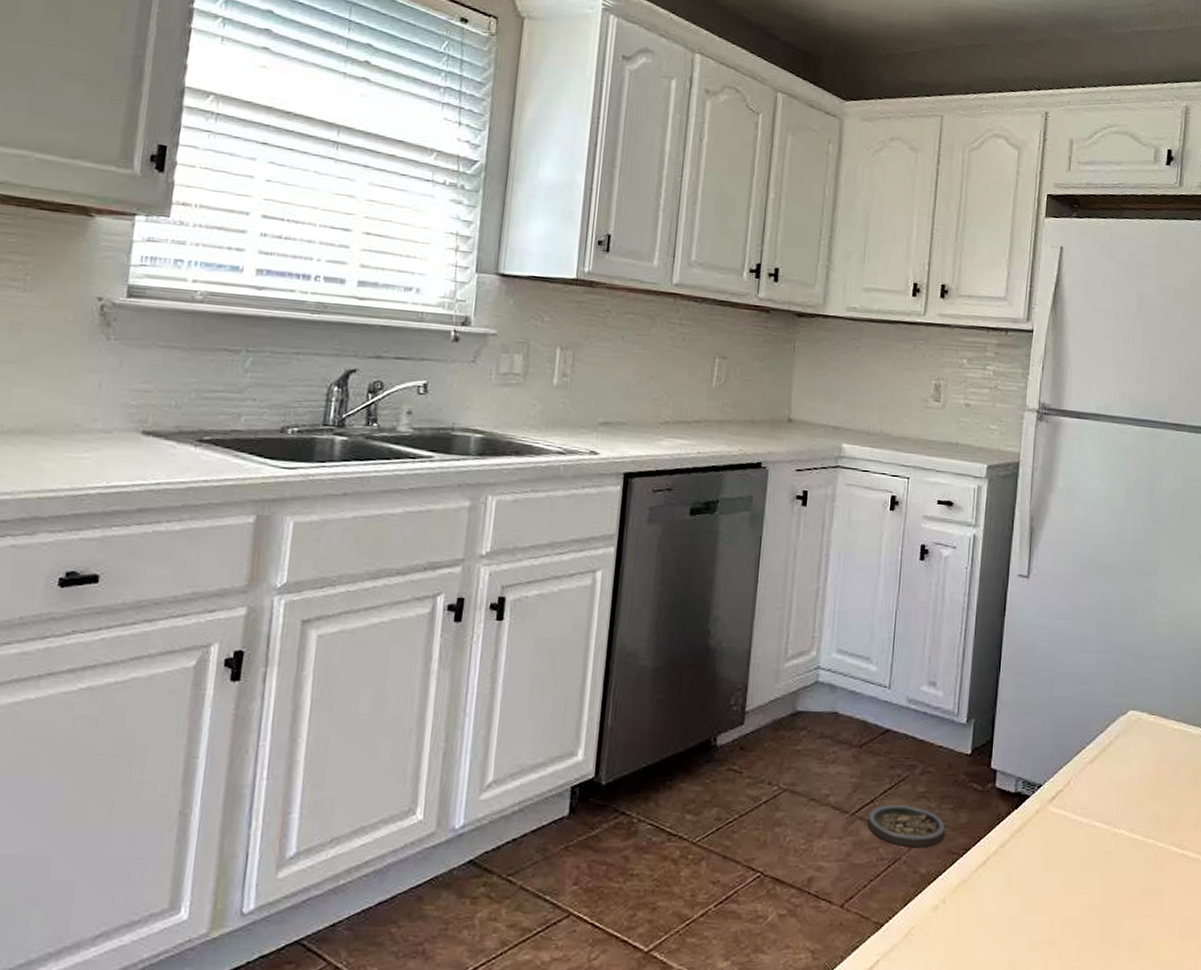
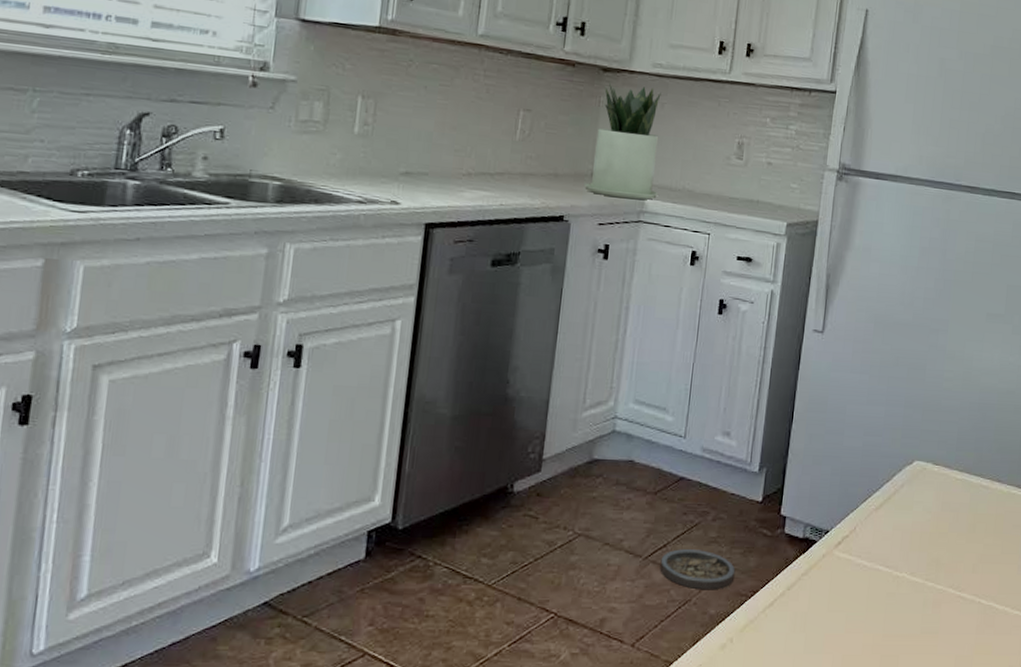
planter: none [780,326,856,445] -> present [583,81,661,200]

